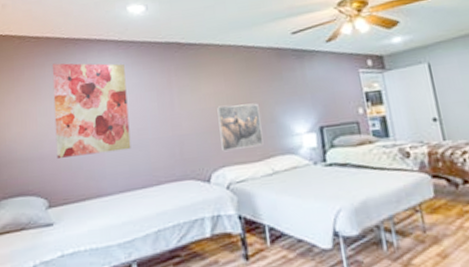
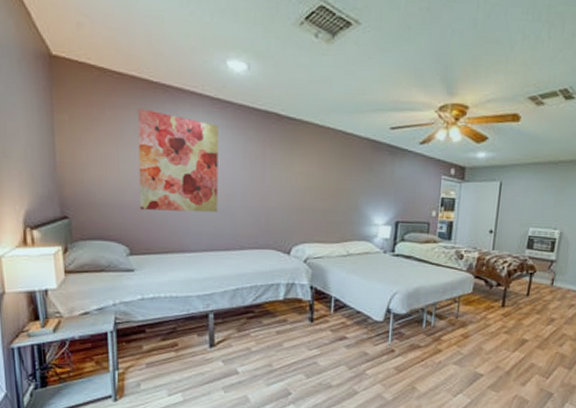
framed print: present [217,103,264,151] -> none [305,186,346,230]

